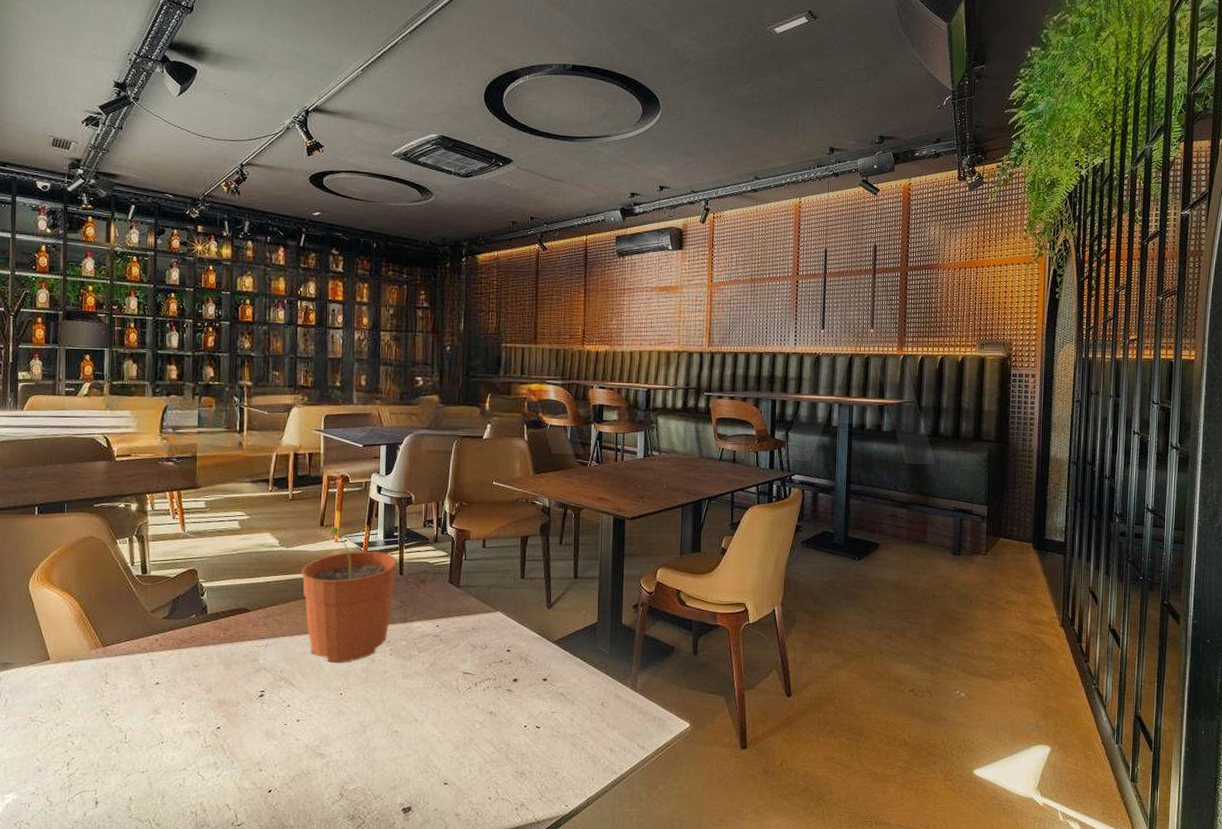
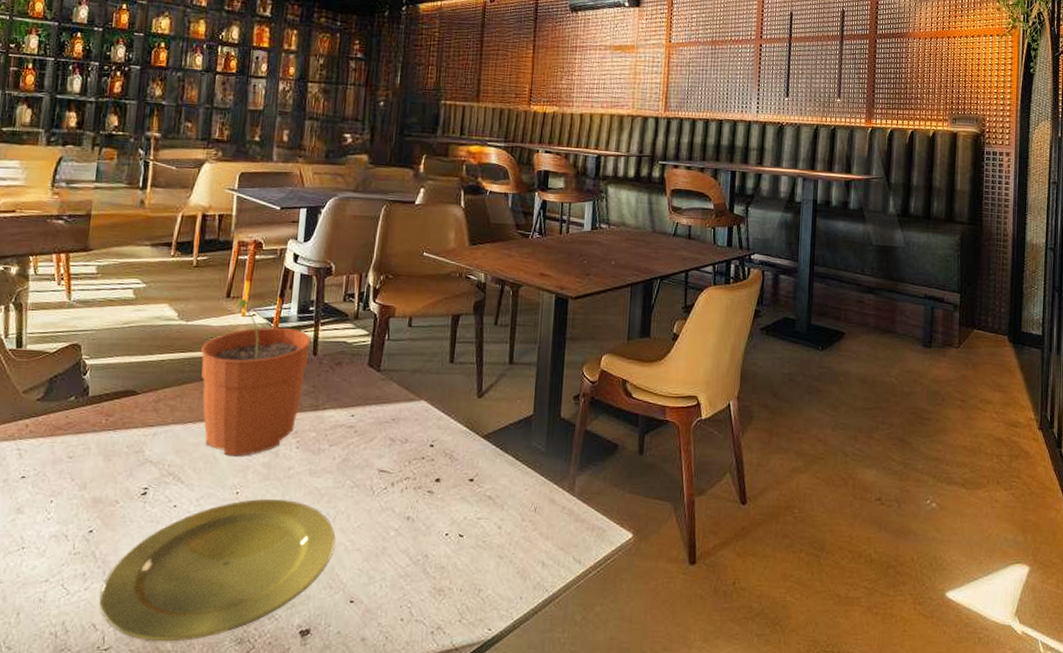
plate: none [230,699,428,819] -> present [99,499,335,642]

